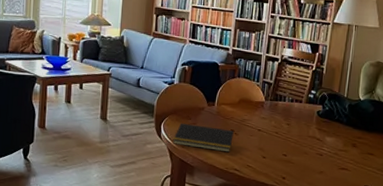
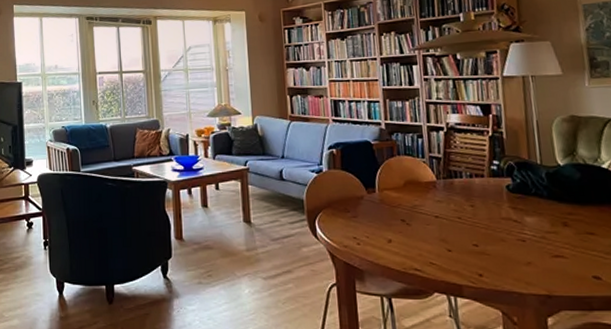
notepad: present [173,123,234,153] -> none [332,217,406,249]

